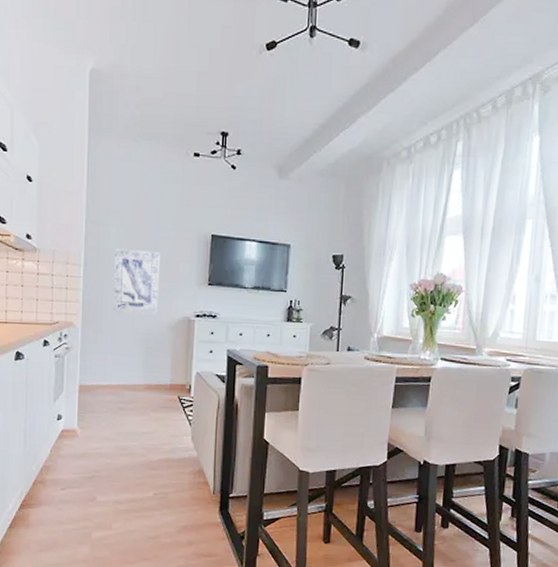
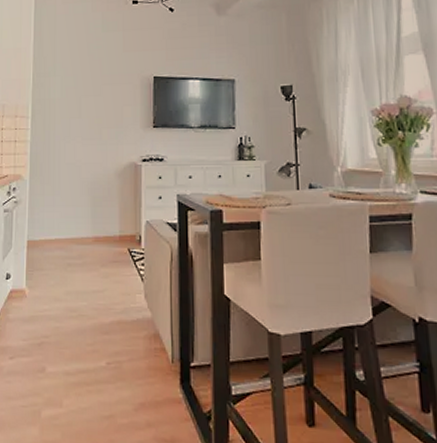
wall art: present [112,248,161,315] -> none [59,97,105,163]

